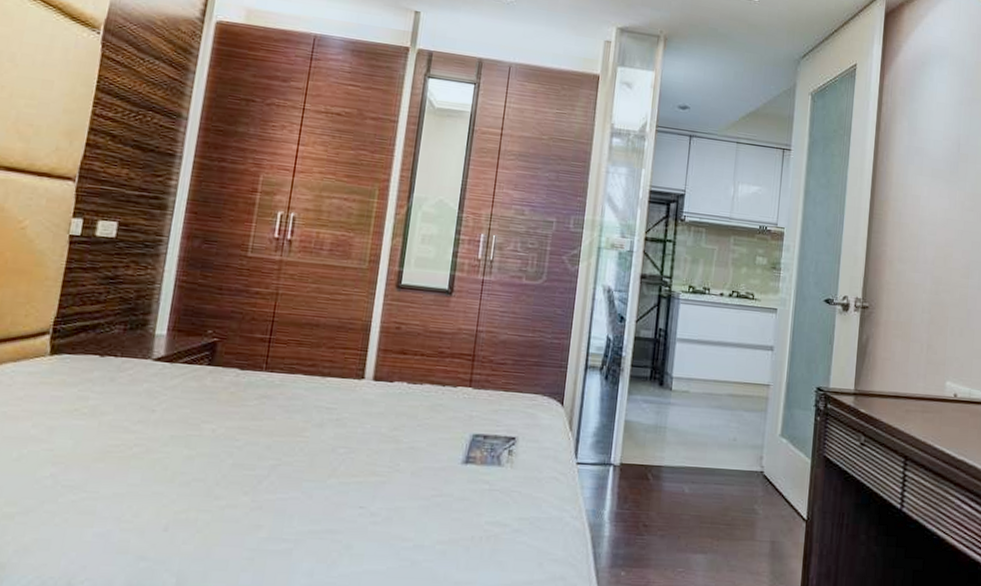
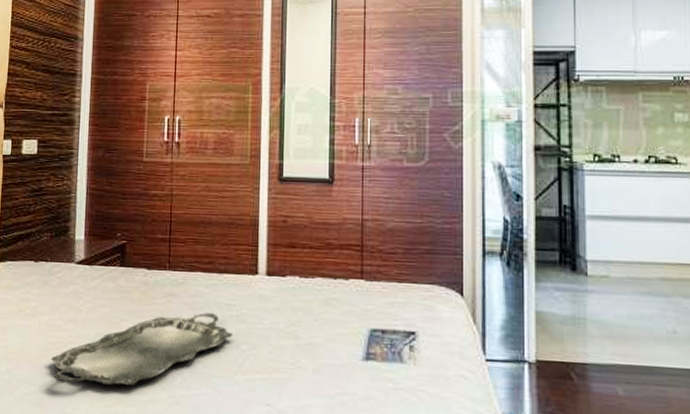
serving tray: none [111,416,330,491] -> present [51,313,233,386]

